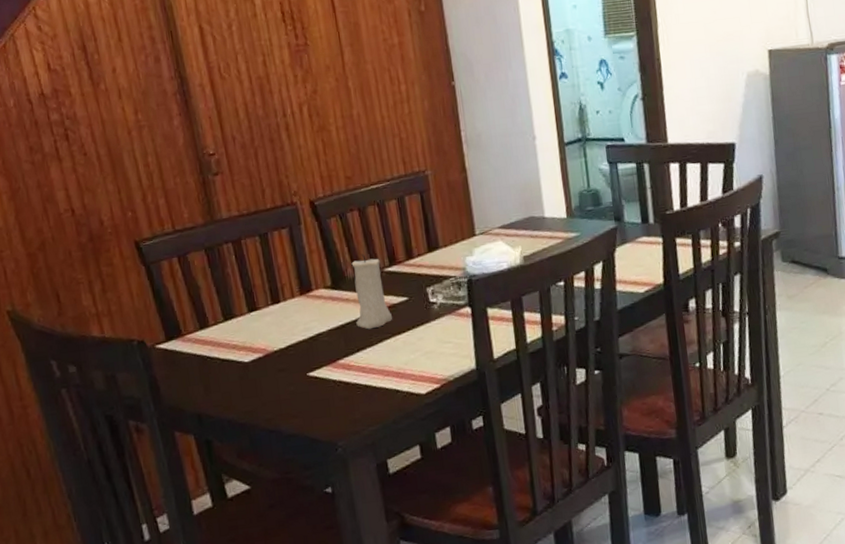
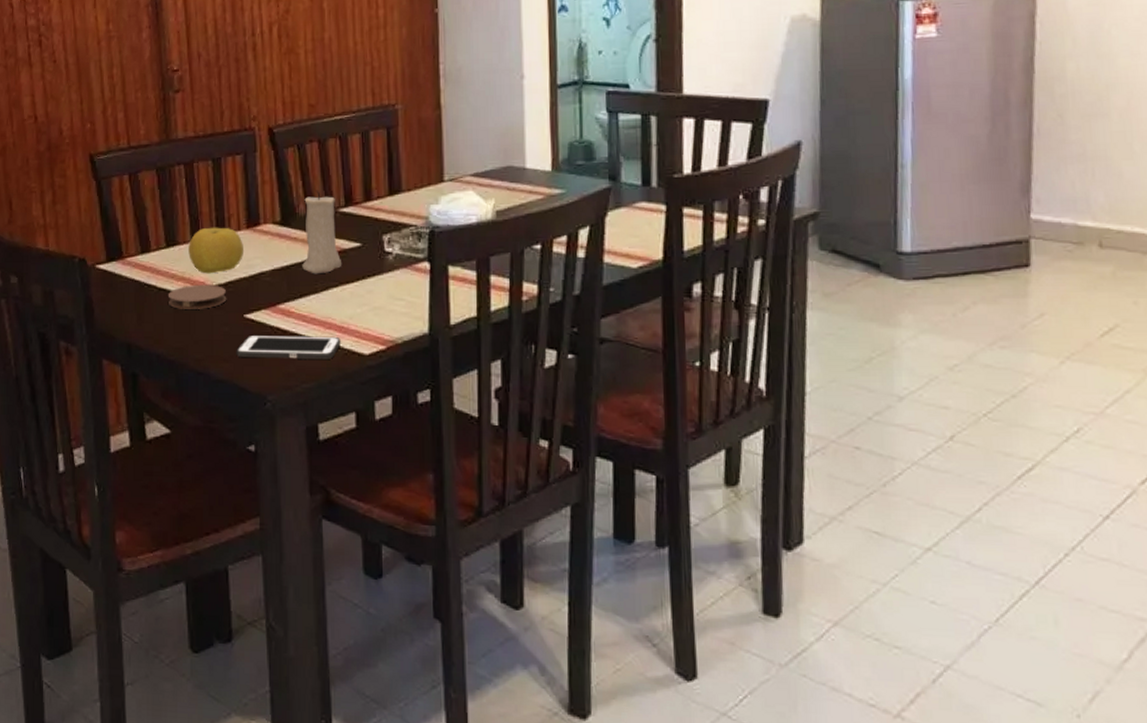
coaster: none [231,350,289,376] -> present [167,284,227,309]
fruit: none [246,296,301,341] -> present [188,227,245,274]
cell phone: none [303,382,400,412] -> present [236,334,341,359]

